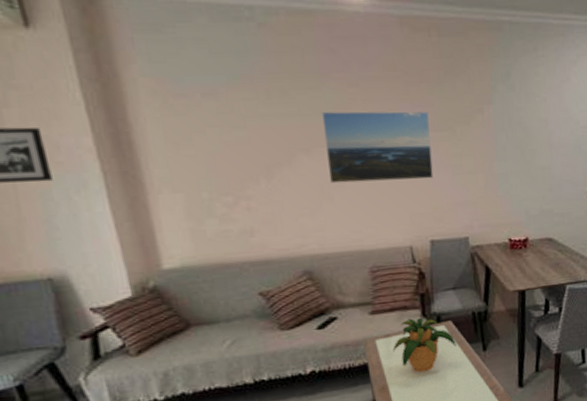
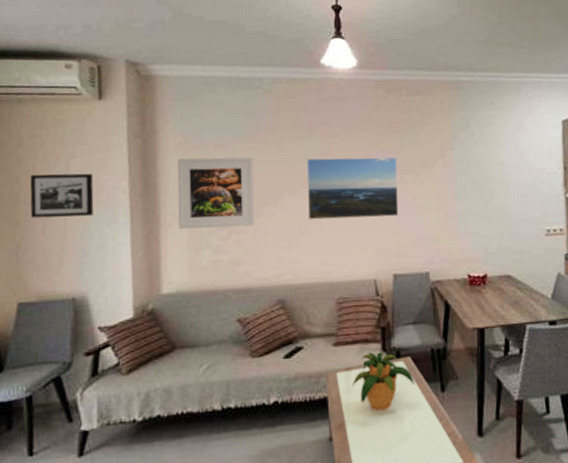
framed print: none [154,109,267,196] -> present [177,157,255,229]

